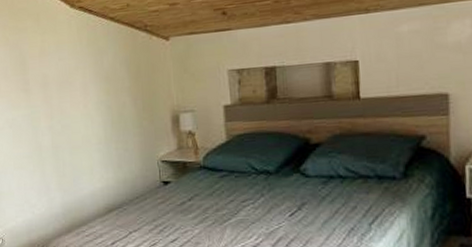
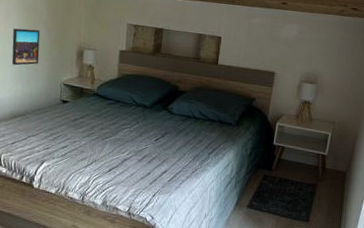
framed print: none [93,100,128,148] -> present [12,28,40,66]

